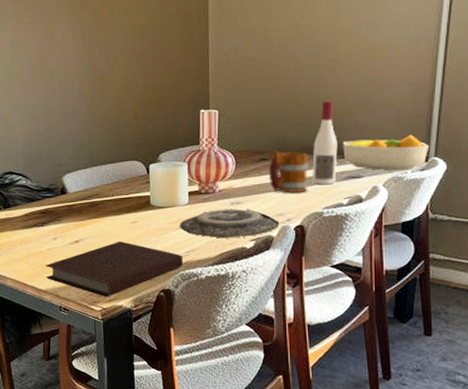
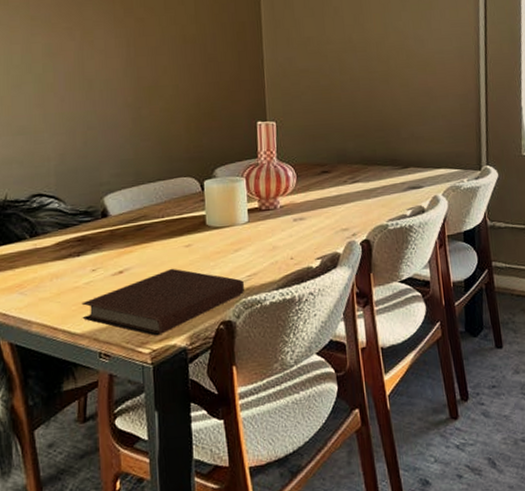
plate: present [180,208,280,239] -> none [240,224,345,259]
mug: present [268,149,310,194] -> none [331,161,372,207]
wine bottle: present [312,100,338,185] -> none [373,111,398,197]
fruit bowl: present [343,134,430,171] -> none [401,144,481,180]

